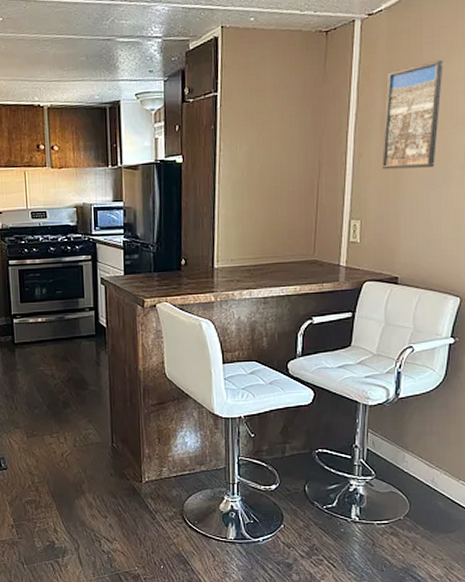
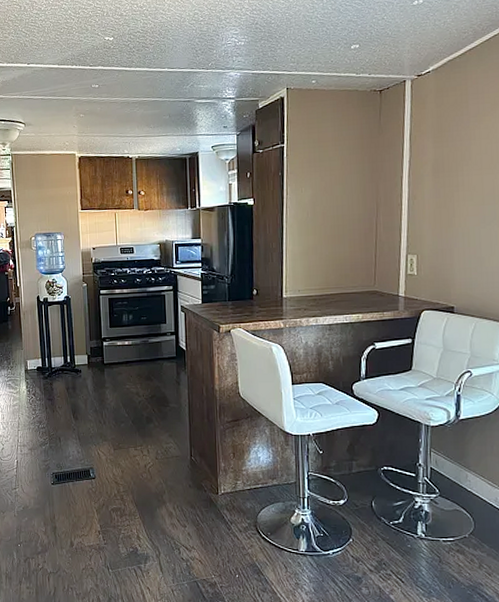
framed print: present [381,59,444,170] -> none [434,113,489,210]

